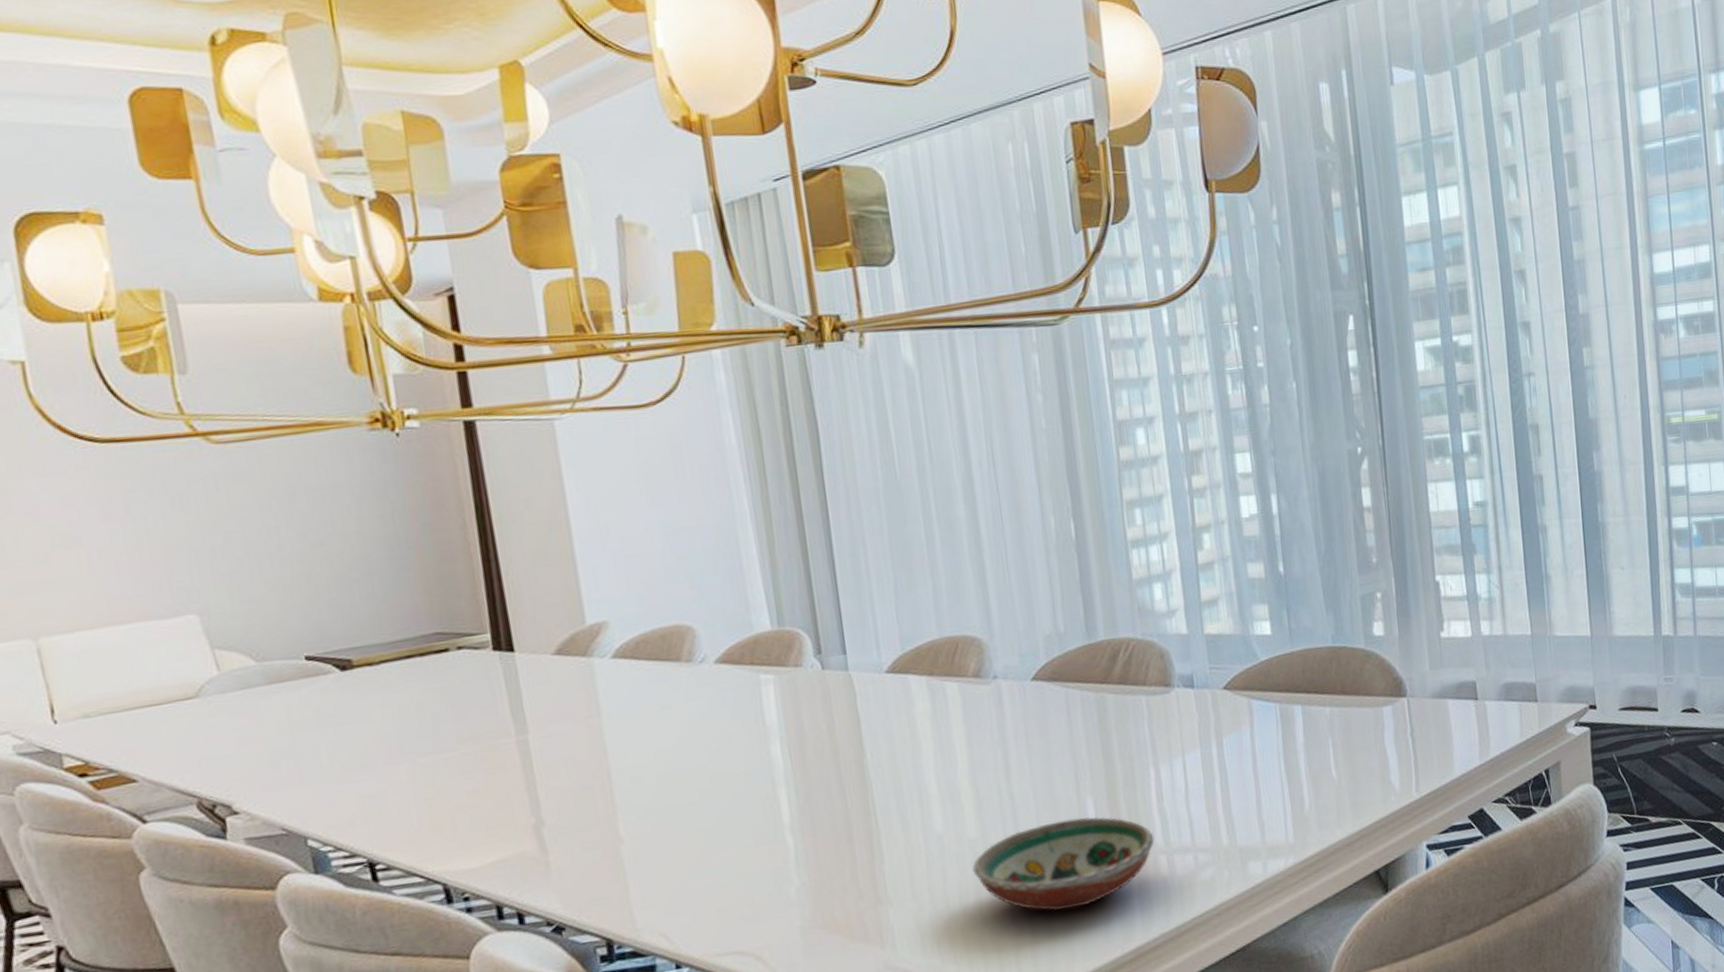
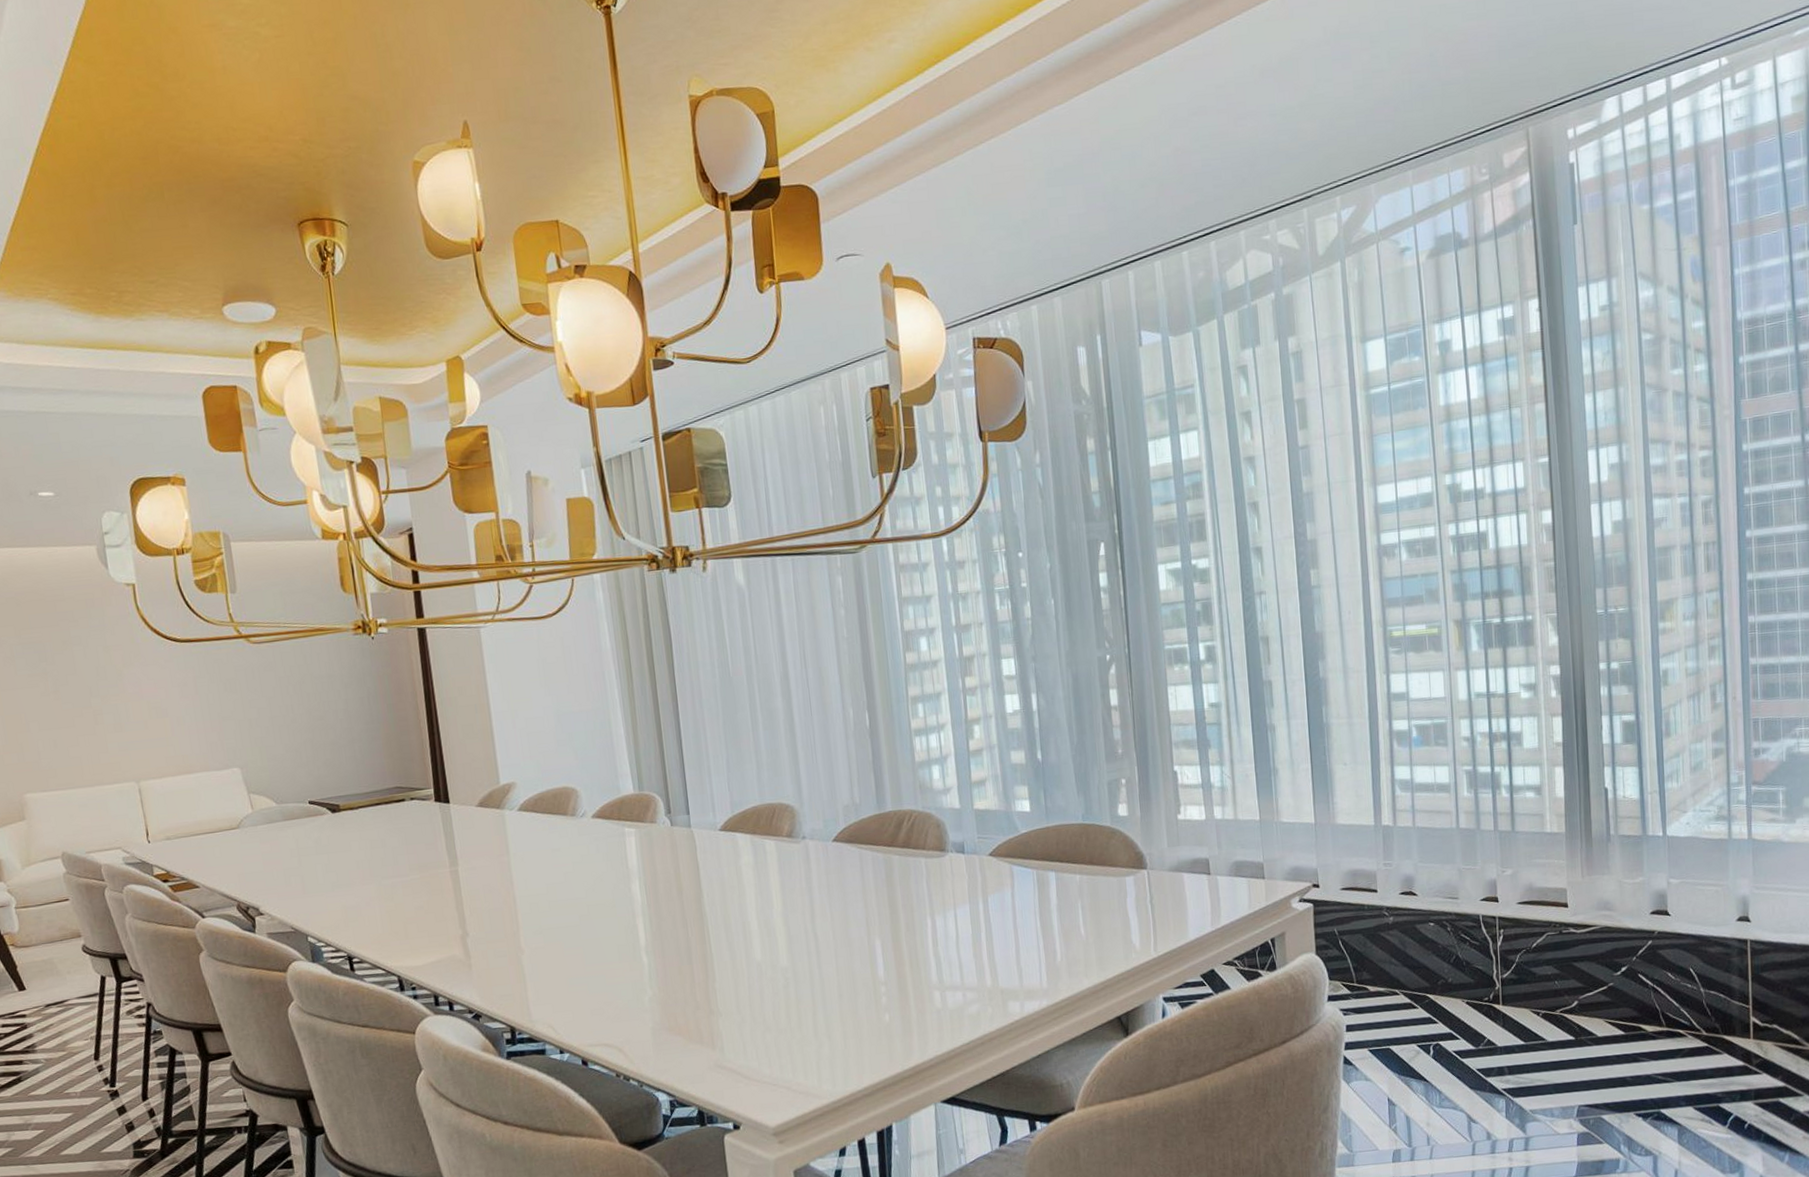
decorative bowl: present [972,816,1155,911] -> none [784,955,930,1031]

